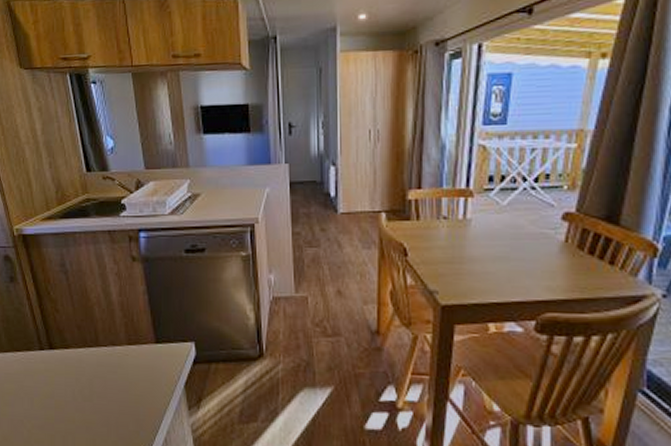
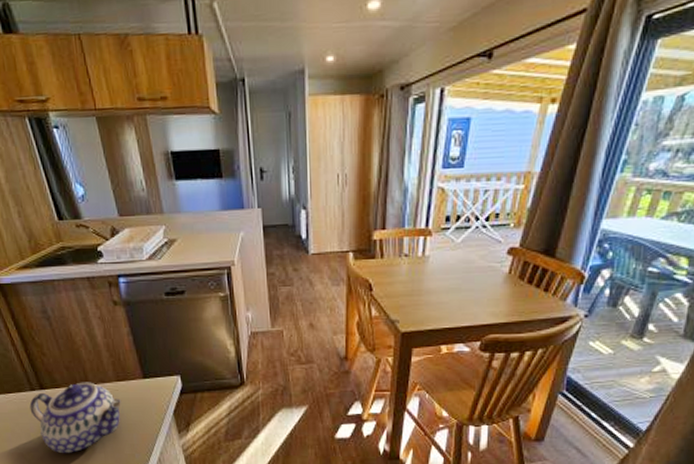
teapot: none [36,343,131,425] -> present [29,382,122,454]

